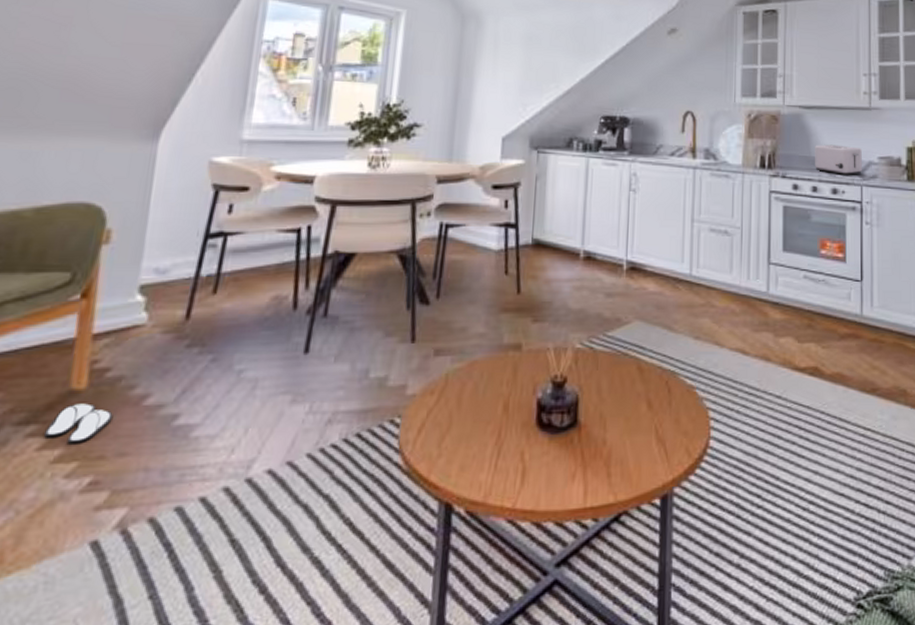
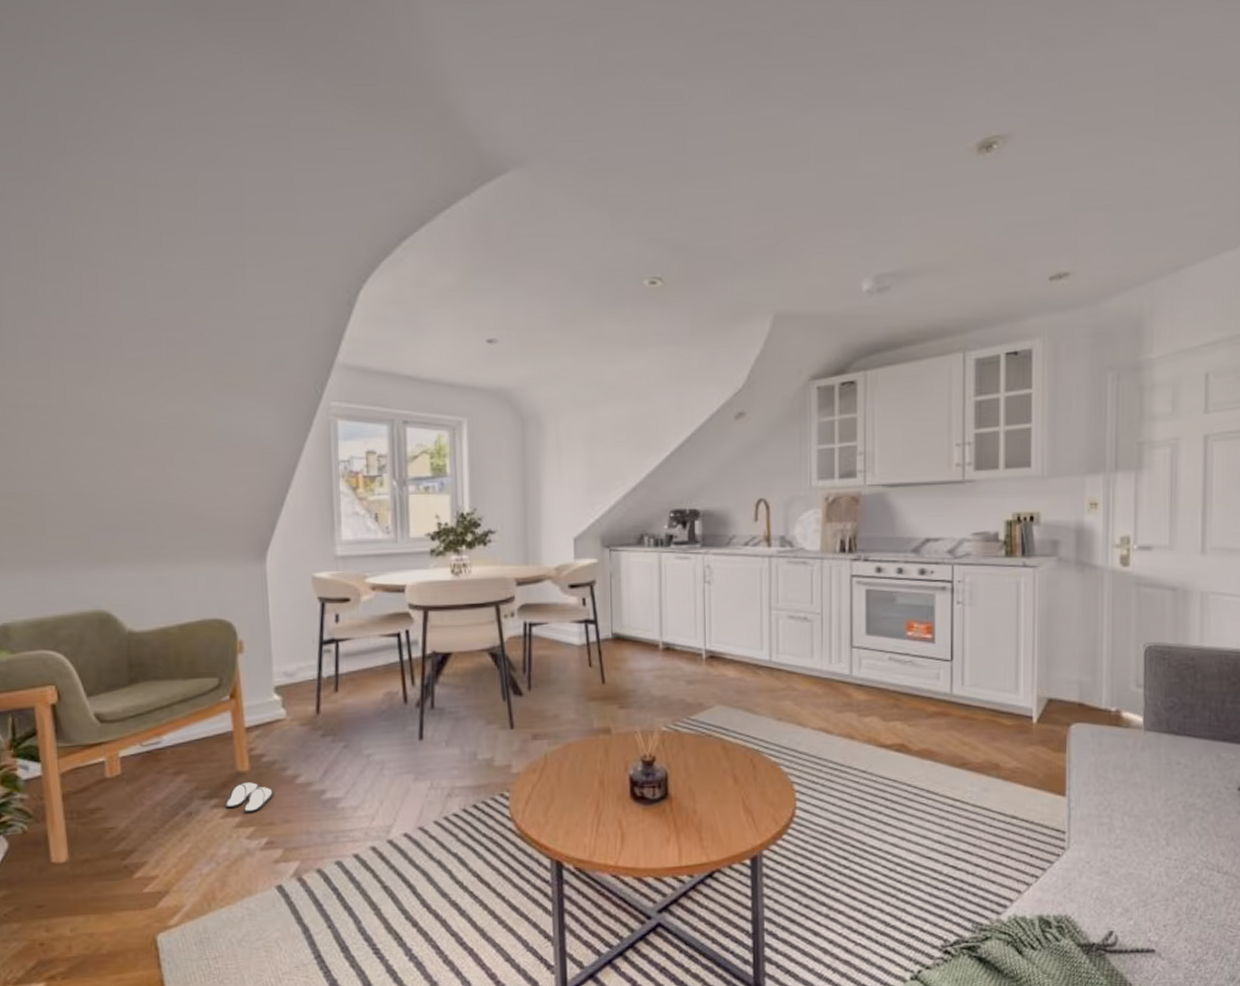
toaster: present [815,144,862,176] -> none [900,523,953,555]

